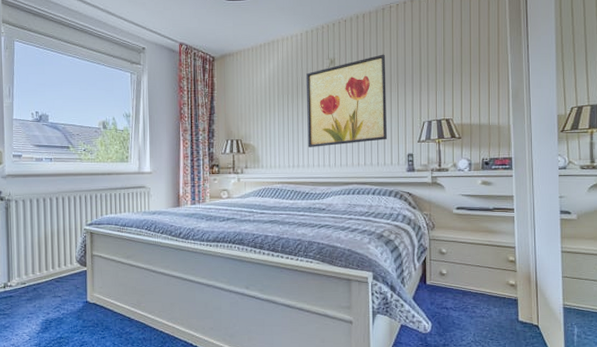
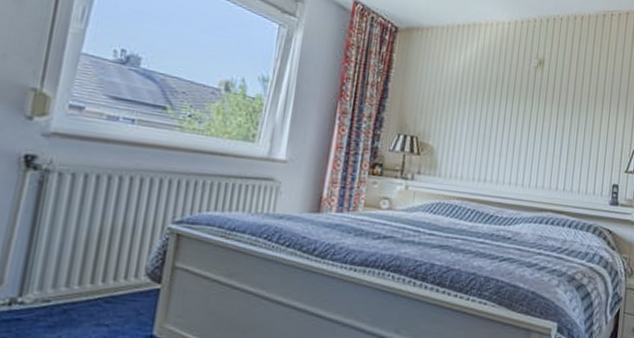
wall art: present [306,54,387,147] -> none [499,65,600,165]

